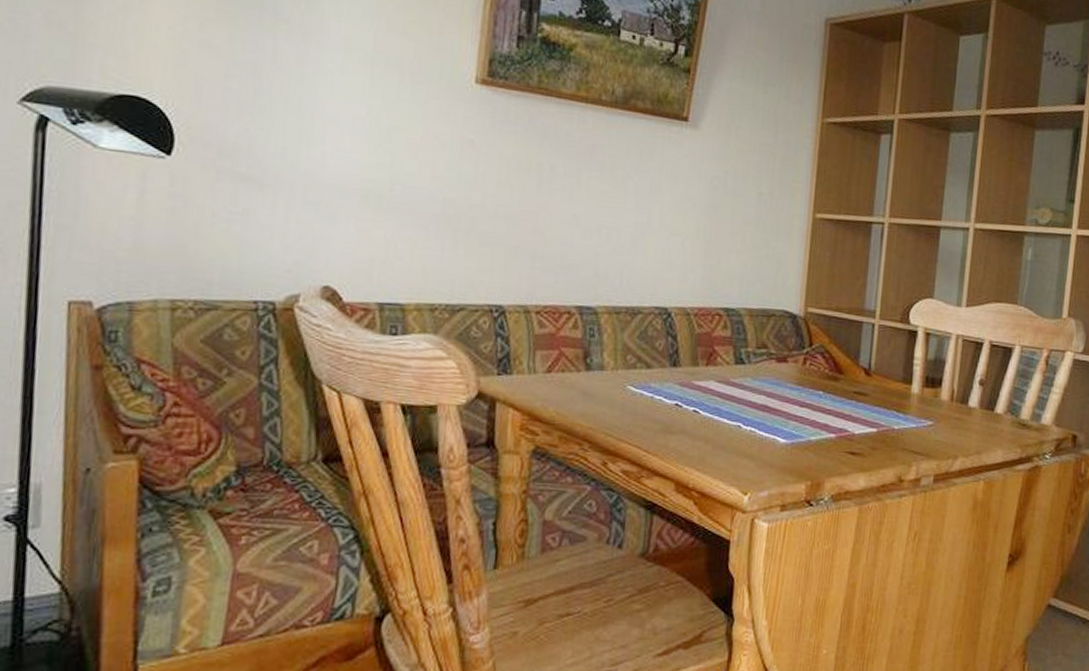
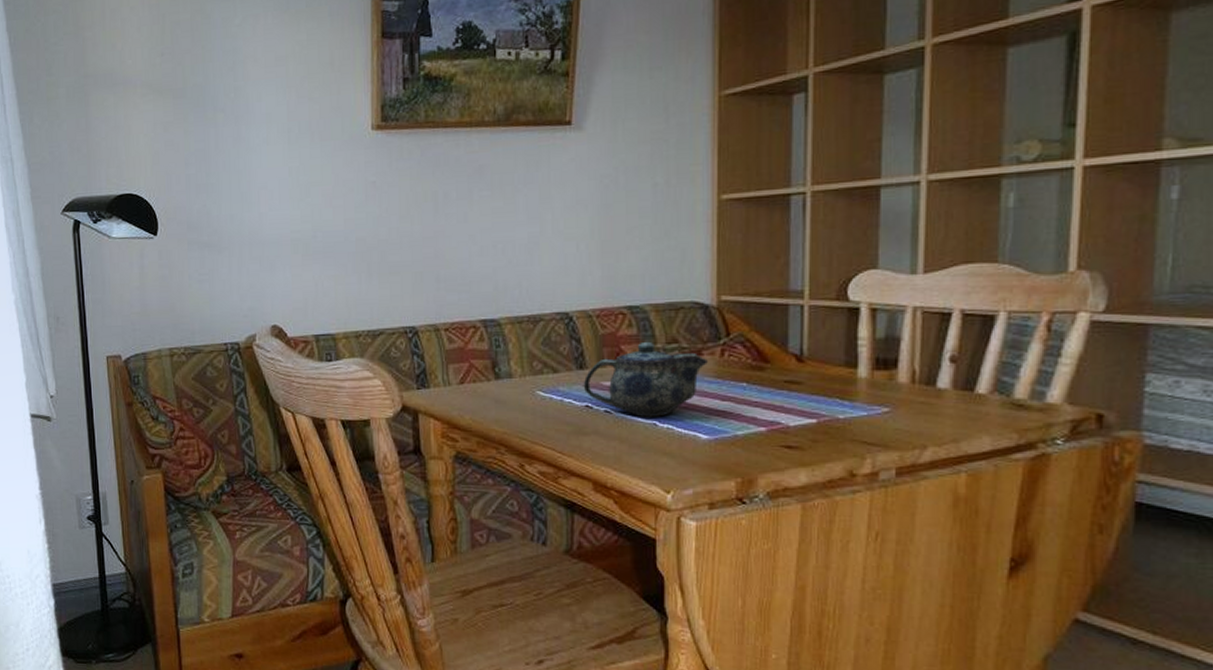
teapot: none [674,344,791,419] -> present [583,341,708,417]

